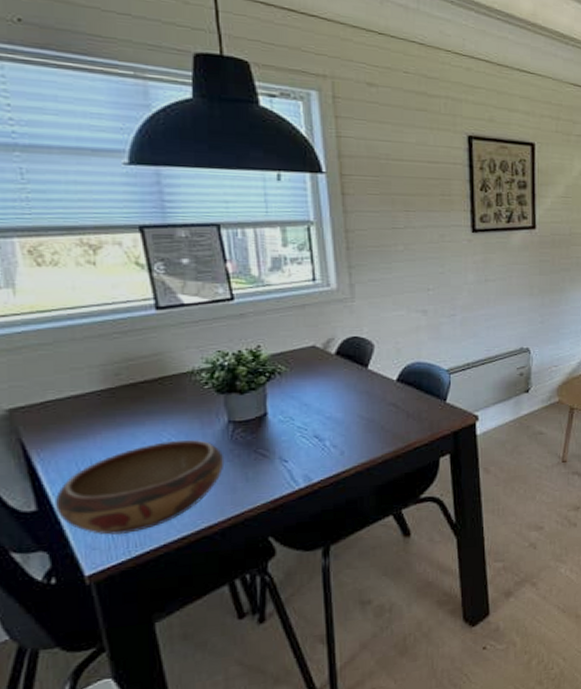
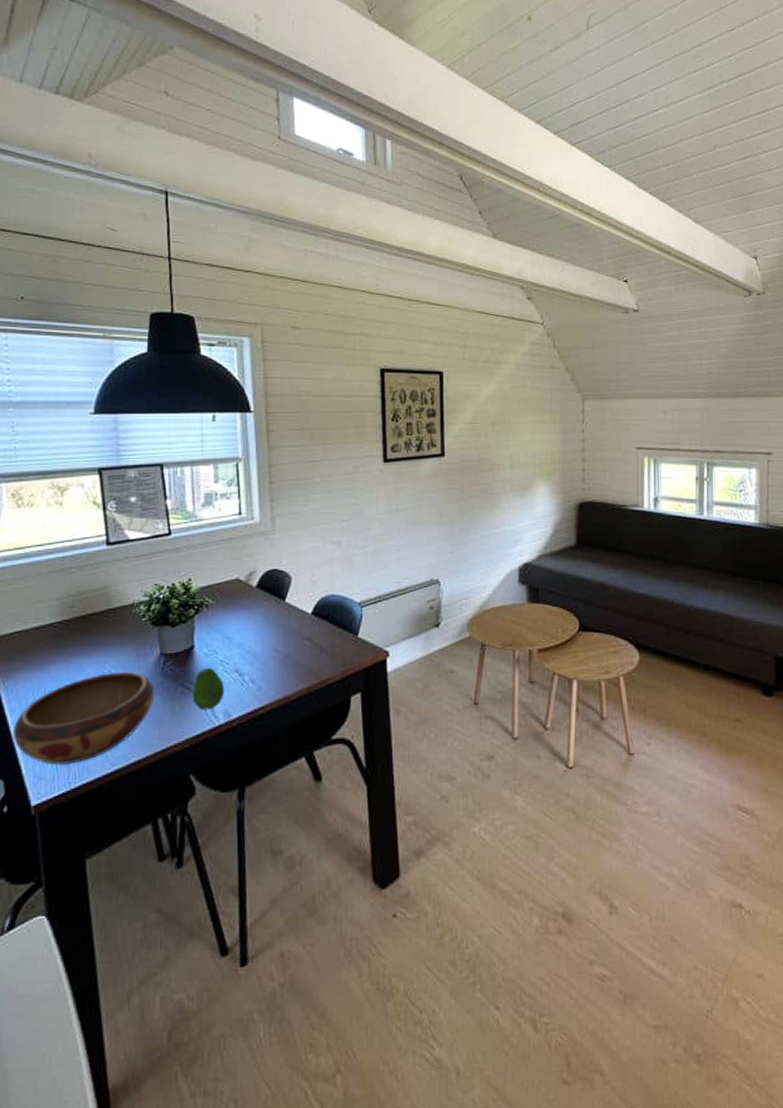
fruit: none [267,433,304,476] -> present [192,667,225,710]

